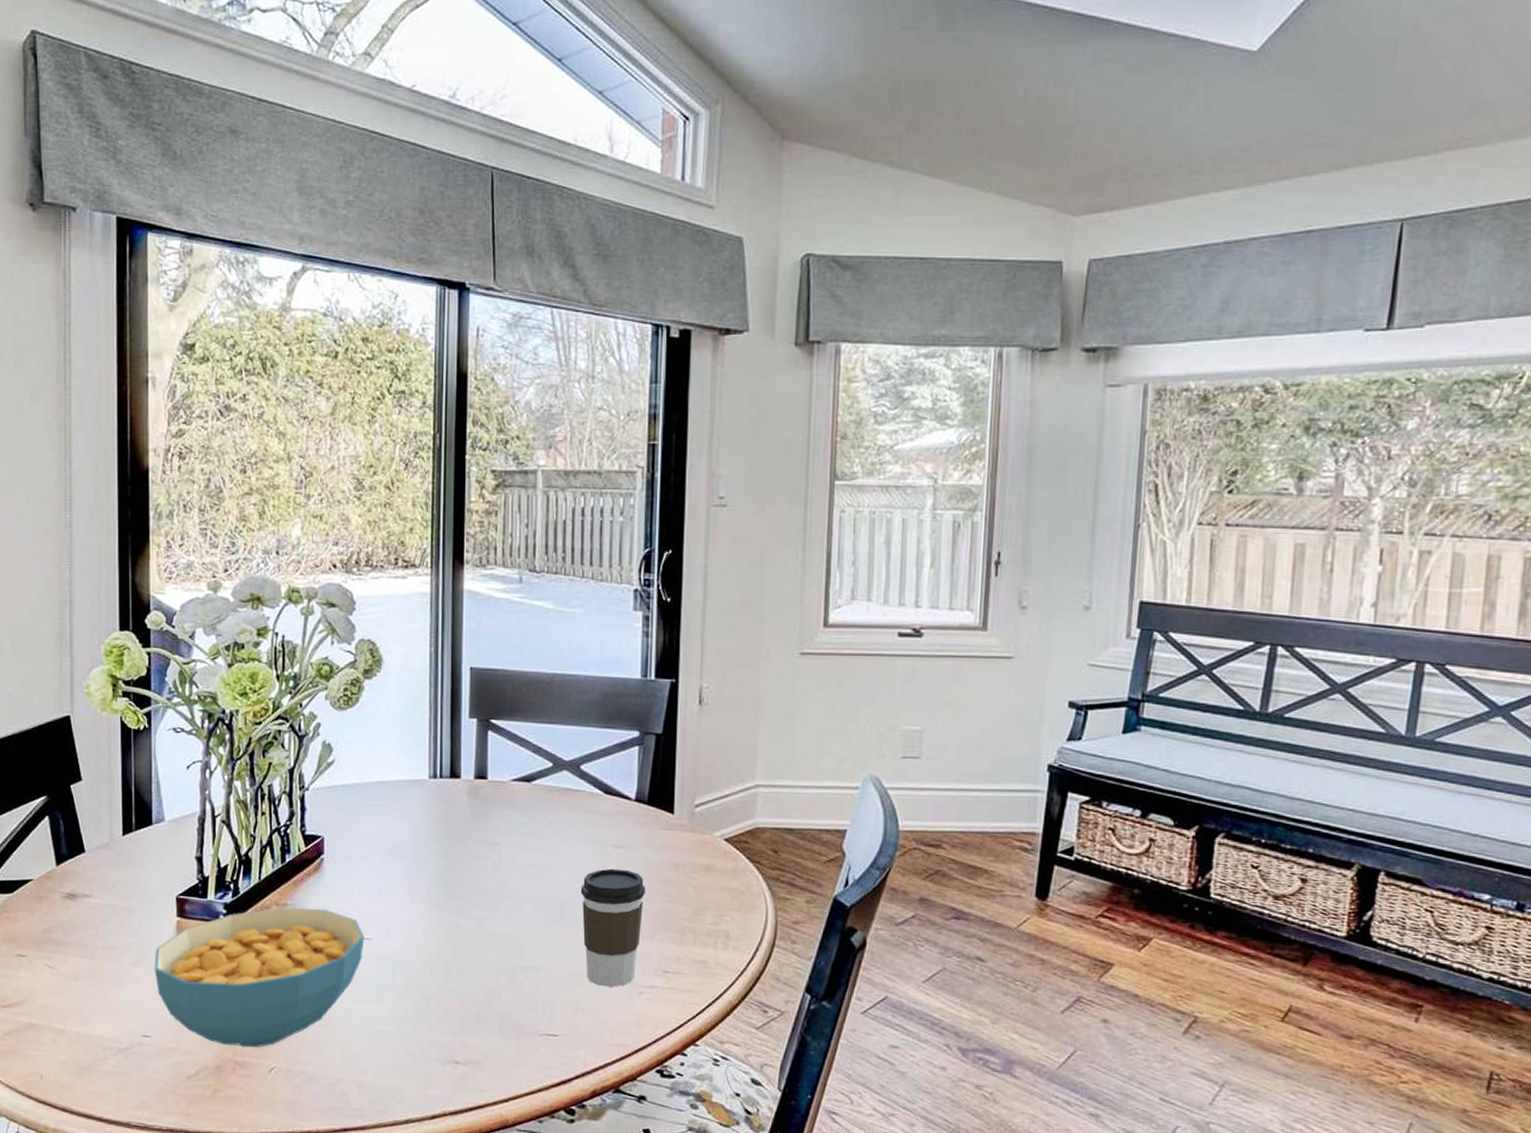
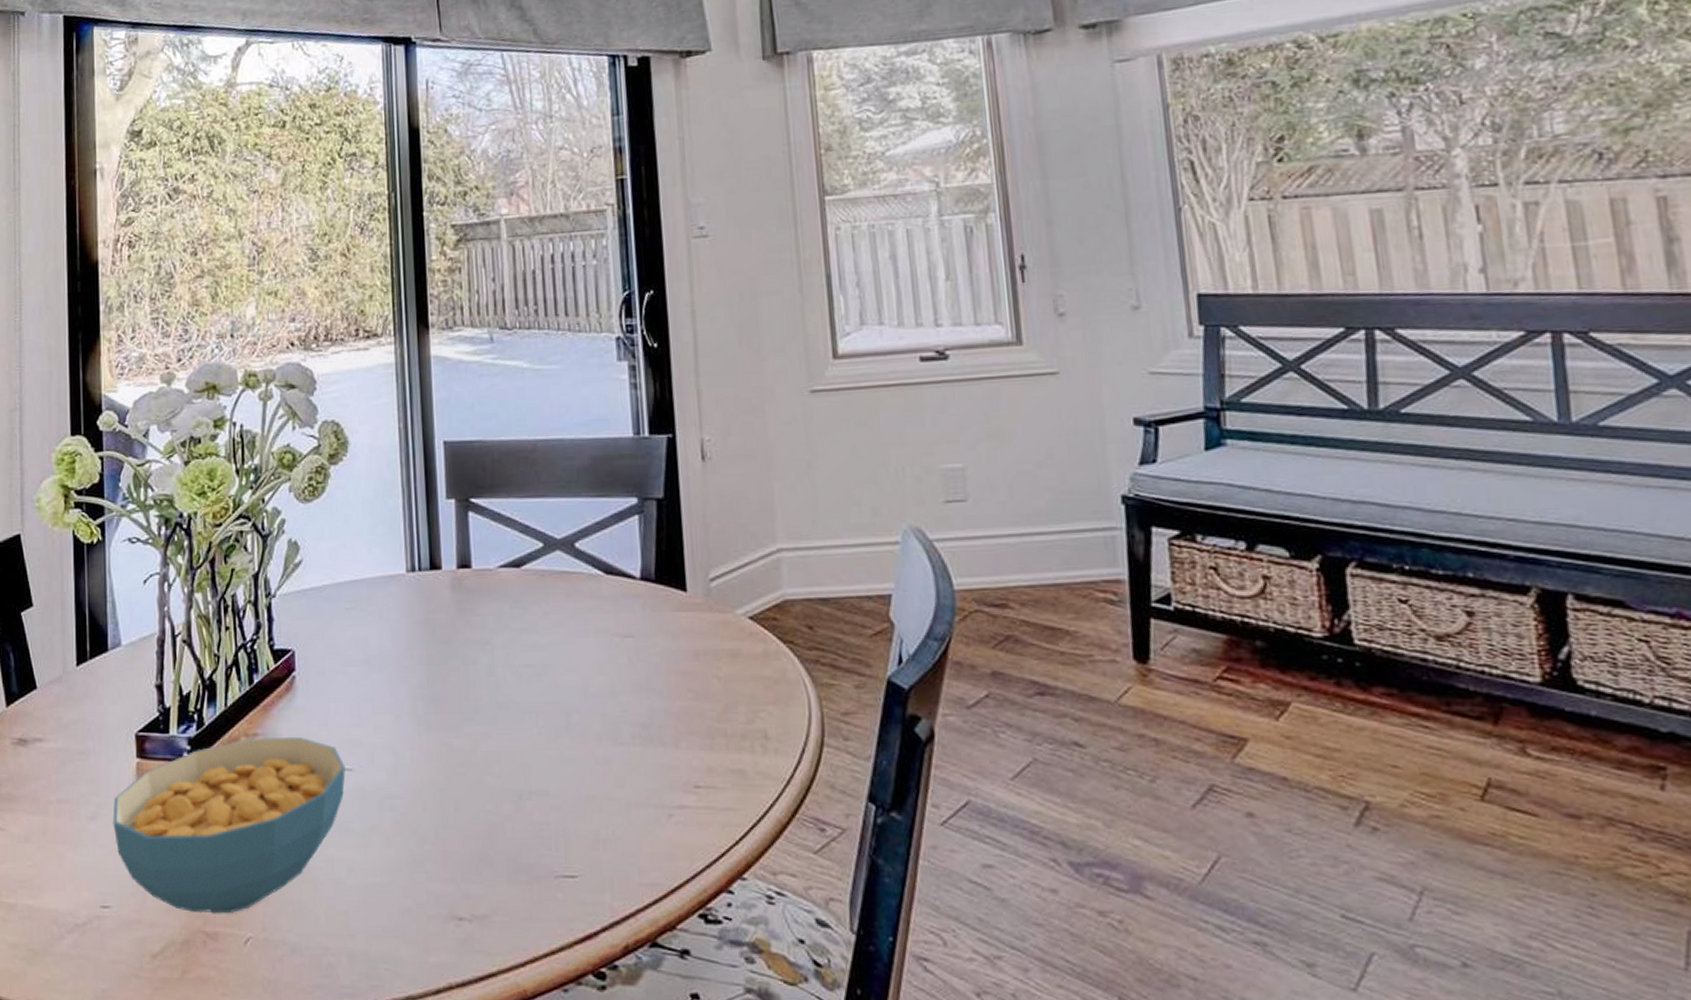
coffee cup: present [580,868,646,987] -> none [587,663,664,811]

